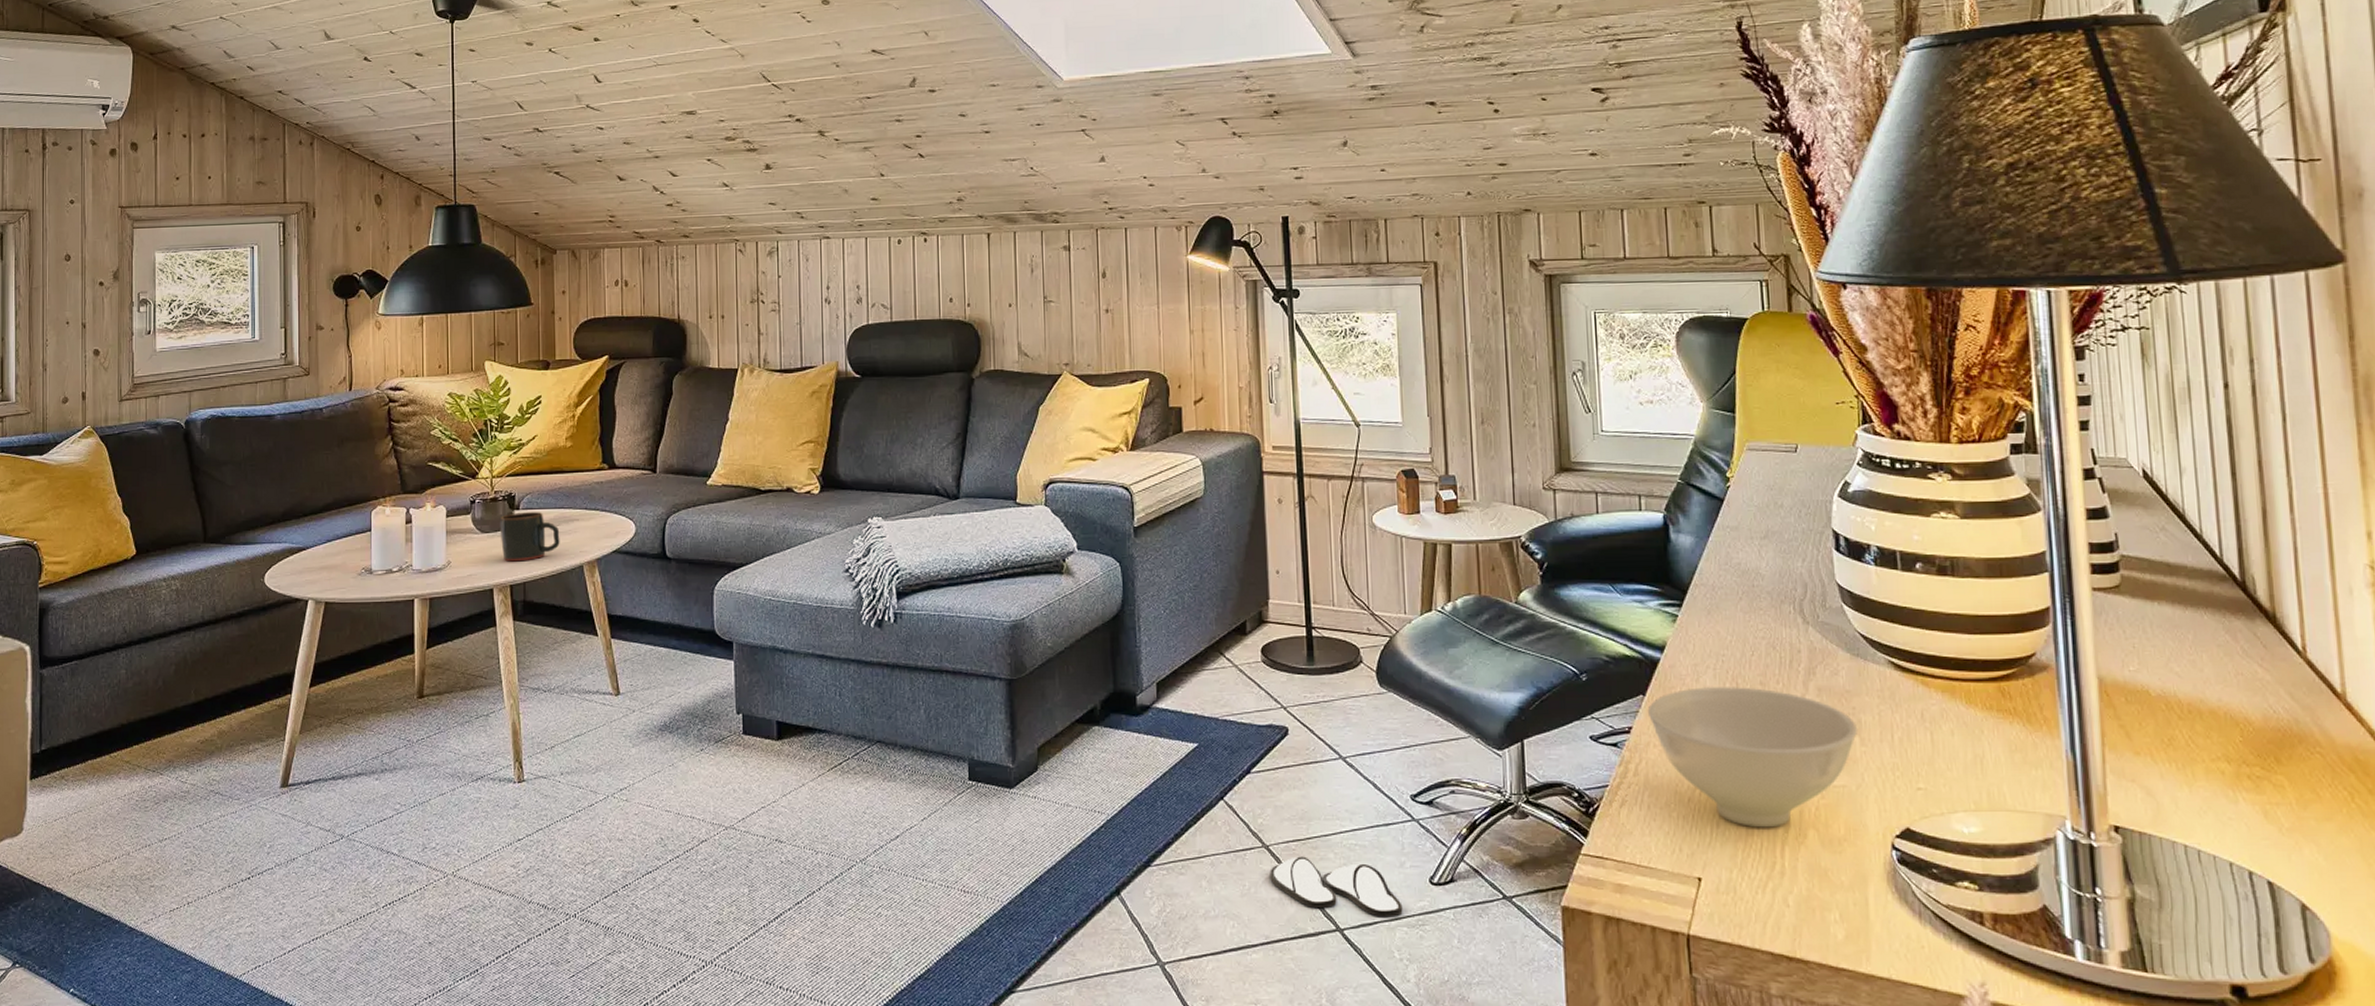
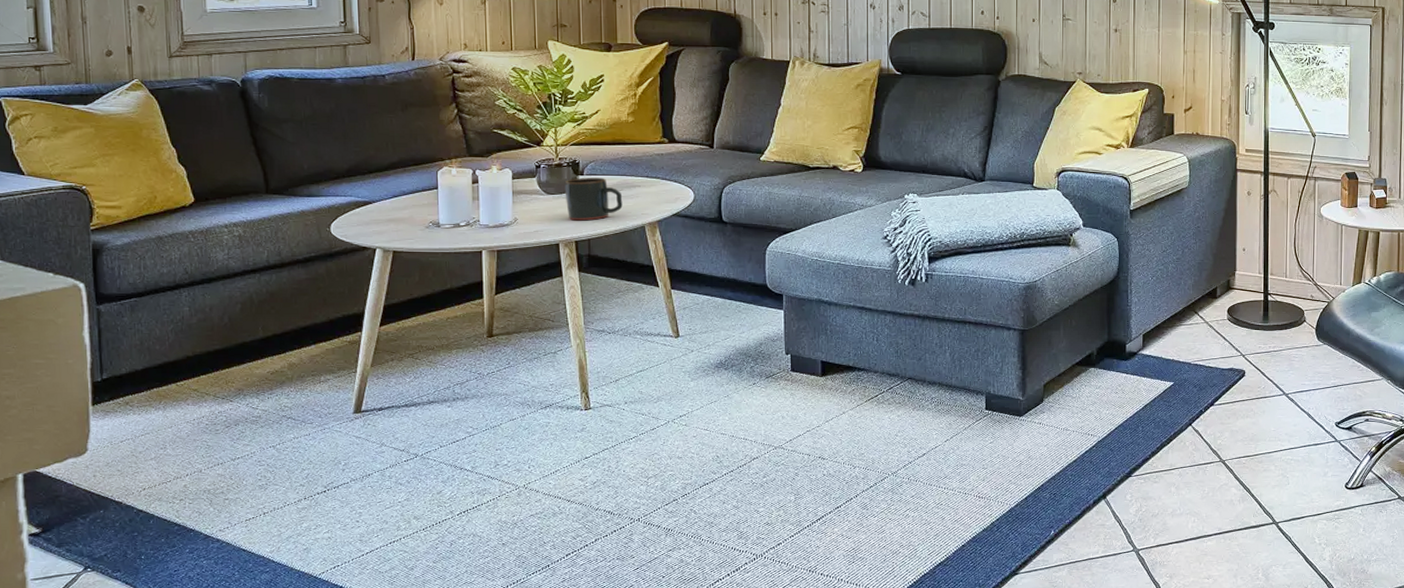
slippers: present [1270,856,1403,917] -> none [1224,468,1324,513]

